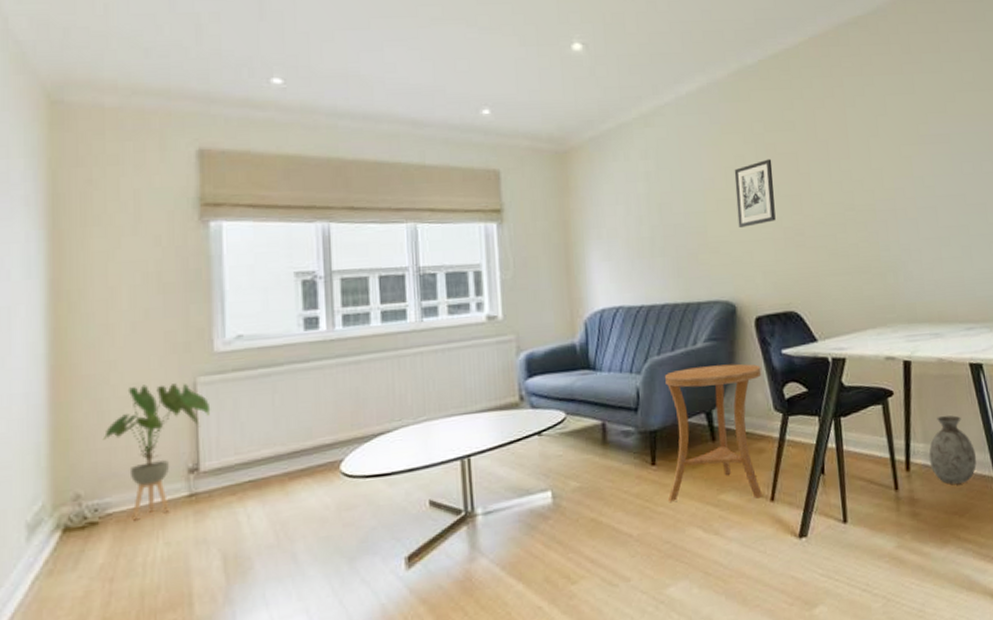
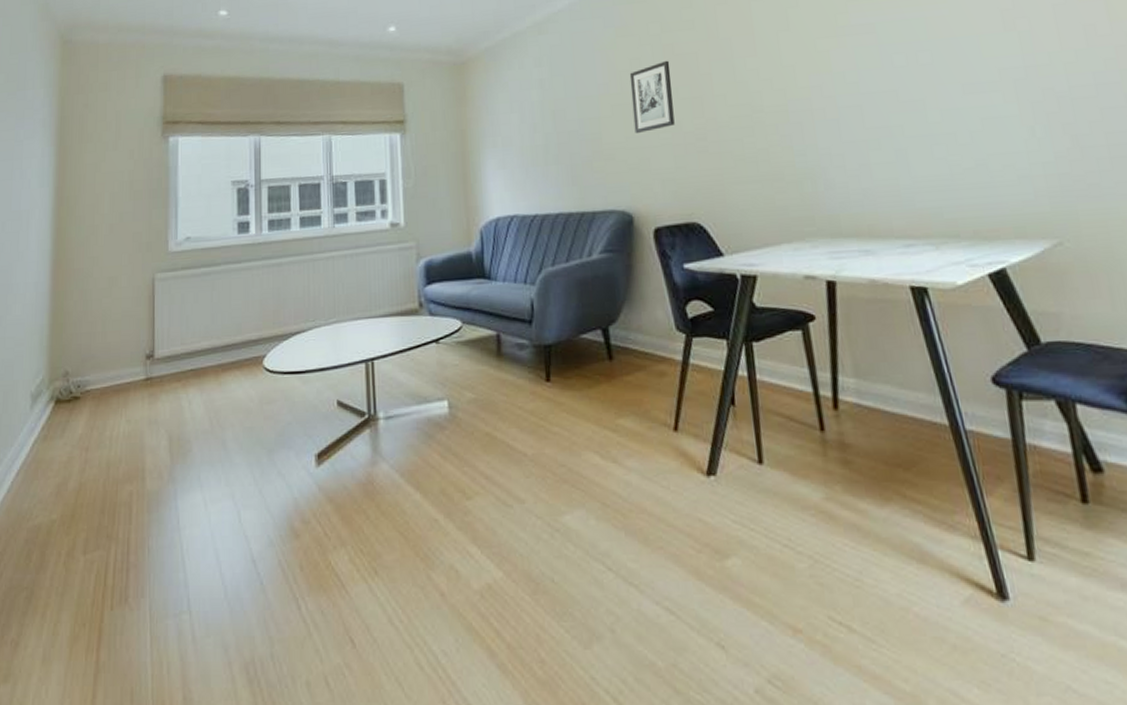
house plant: present [102,383,211,519] -> none [86,278,165,397]
side table: present [664,364,762,502] -> none [558,277,664,427]
vase: present [928,415,977,484] -> none [861,346,925,430]

